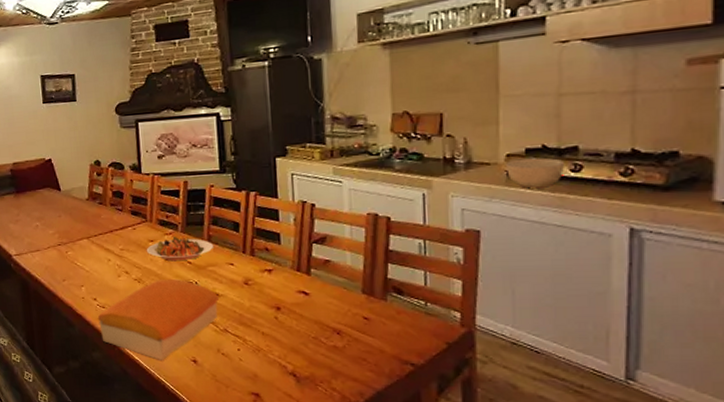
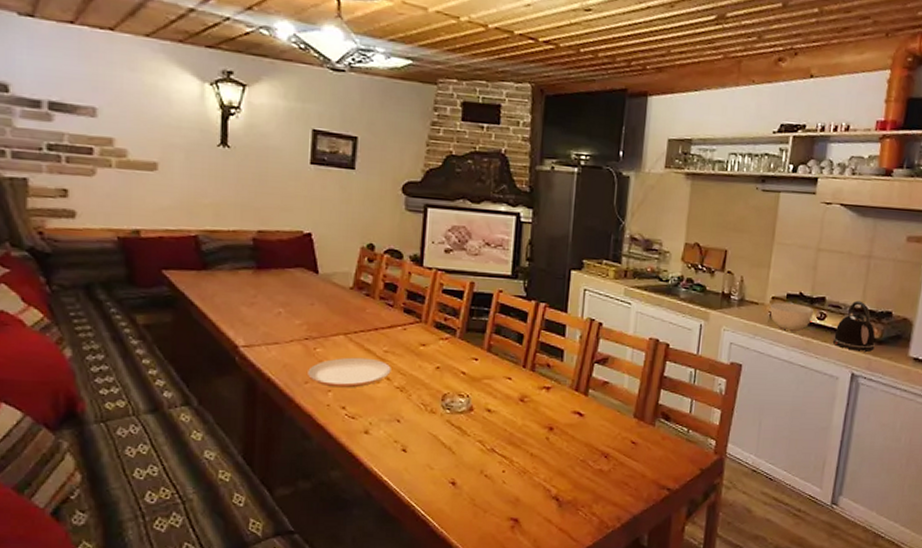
plate: none [64,256,128,283] -> present [308,357,391,388]
bread loaf: present [97,279,220,360] -> none [343,390,491,482]
salad: present [146,236,214,262] -> none [415,341,494,371]
kettle: none [596,144,659,202] -> present [833,300,875,352]

